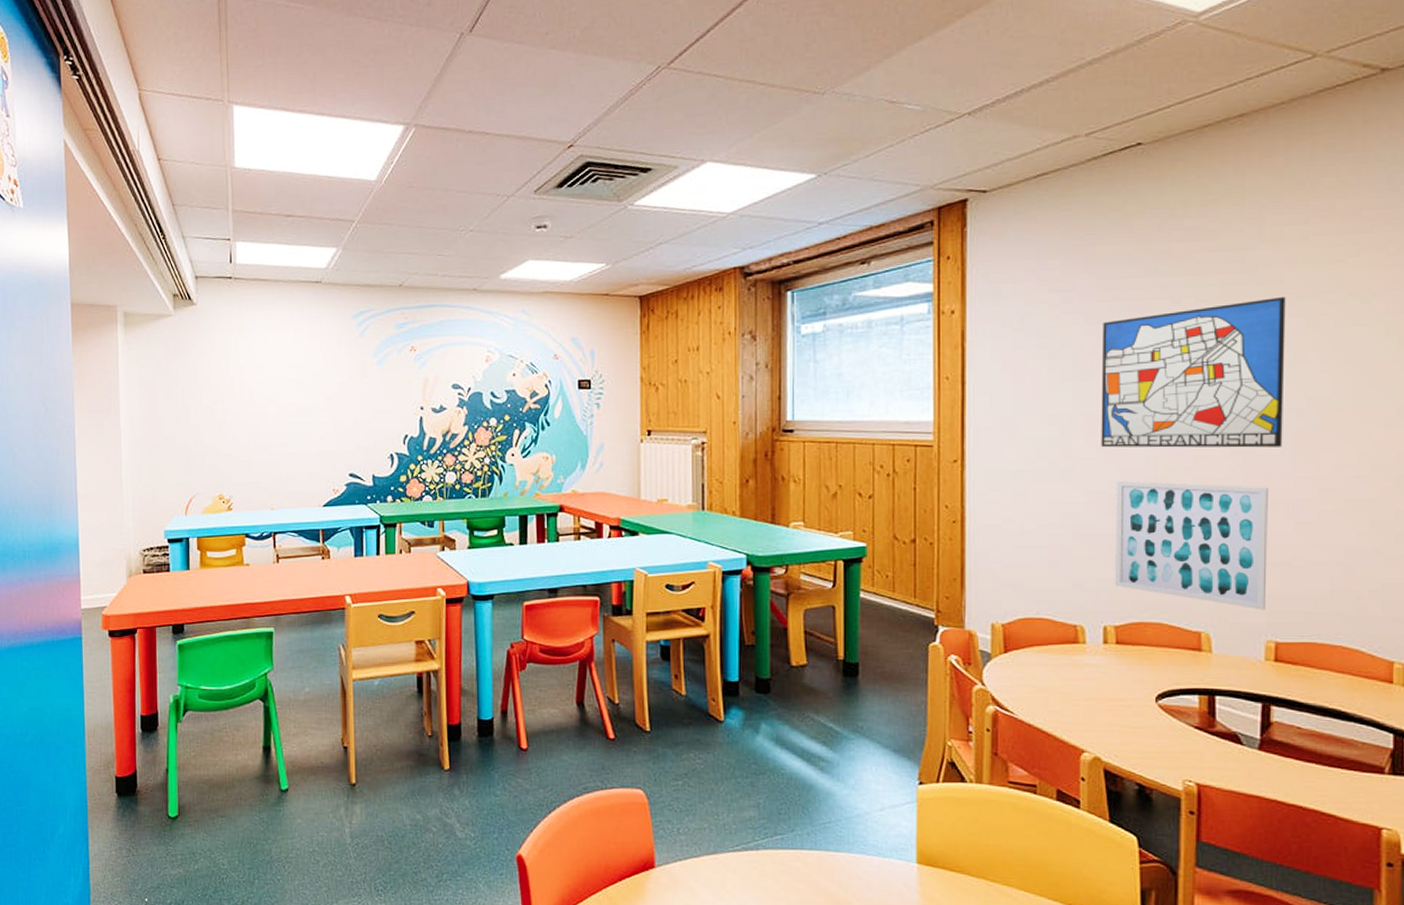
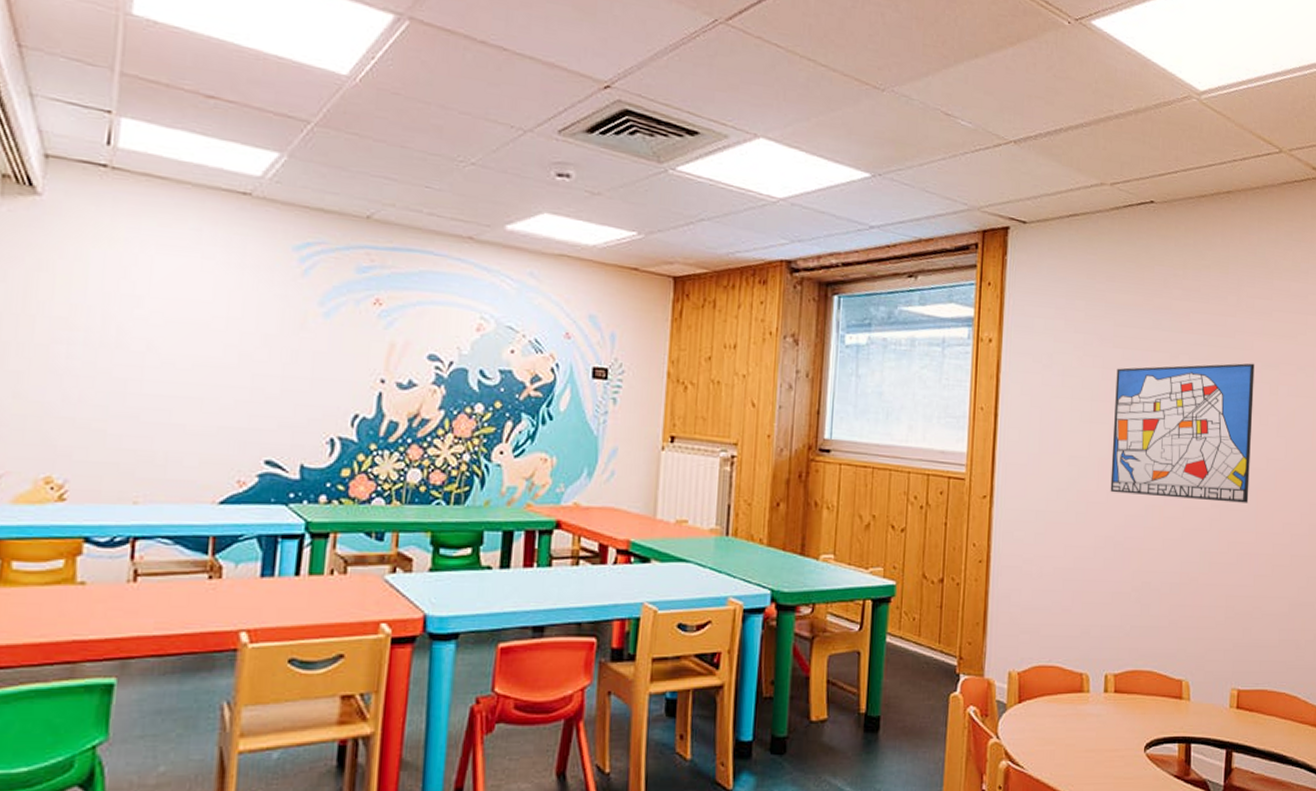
wall art: present [1115,480,1268,610] -> none [1116,527,1237,659]

